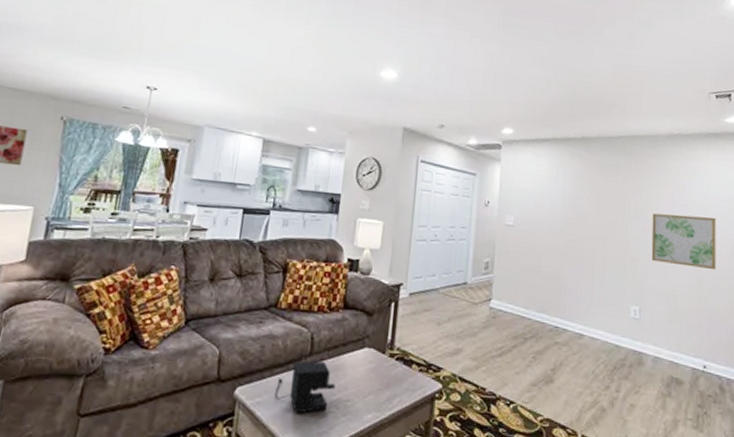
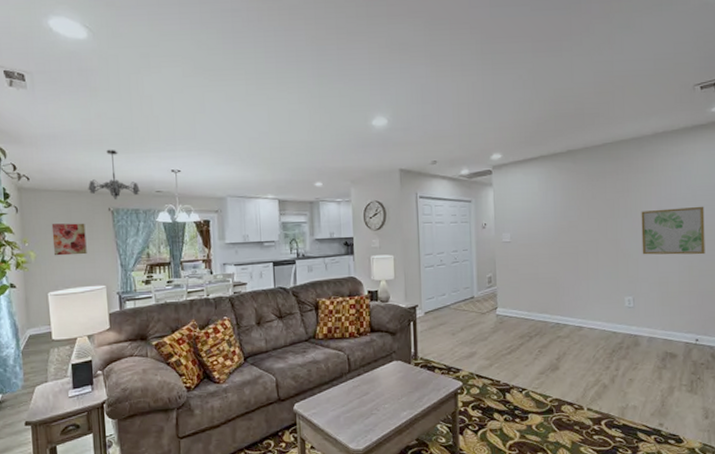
chandelier: none [42,51,105,108] -> present [88,149,140,199]
coffee maker: present [275,361,335,414] -> none [326,376,373,418]

